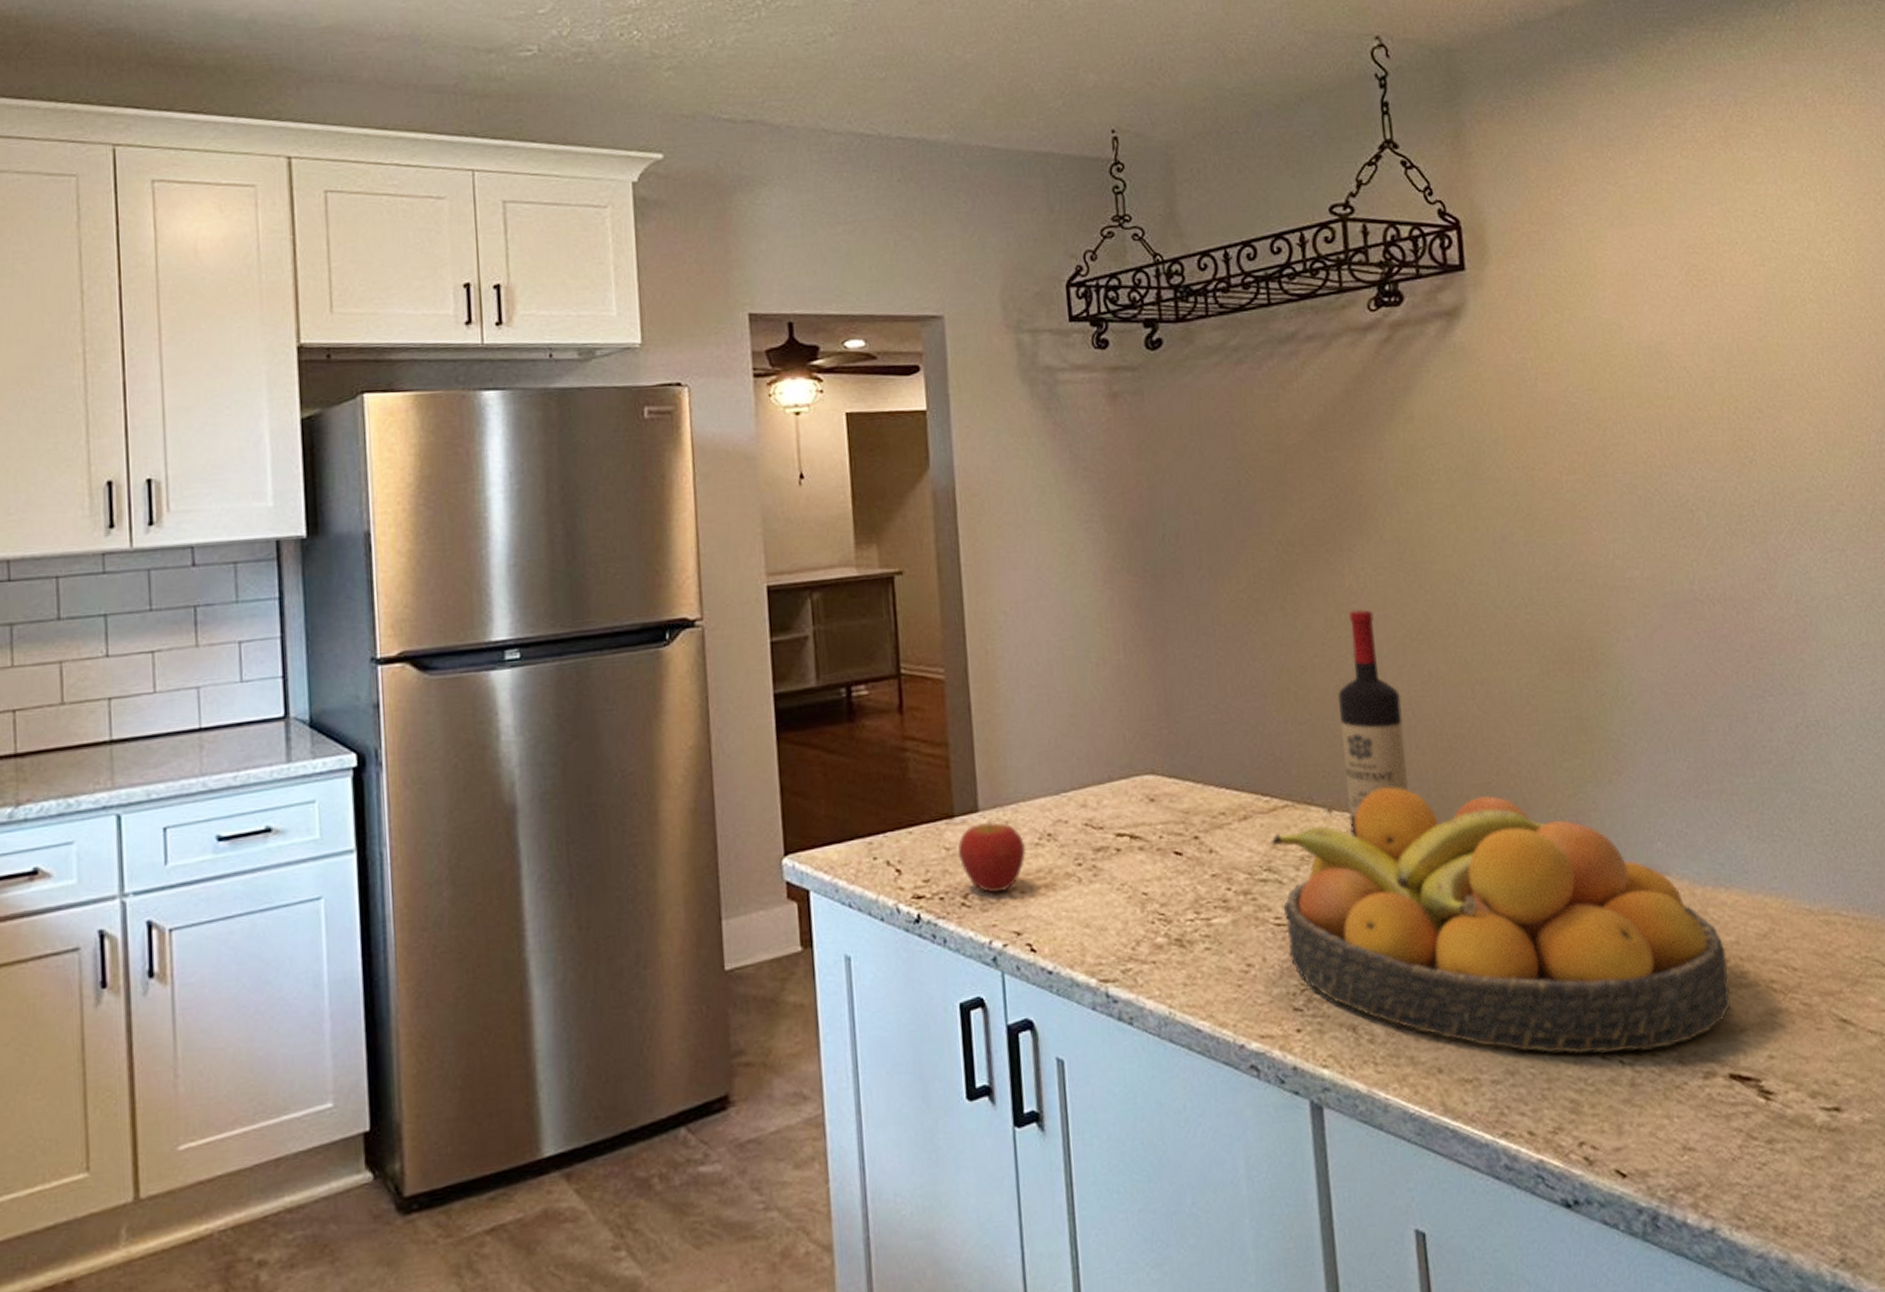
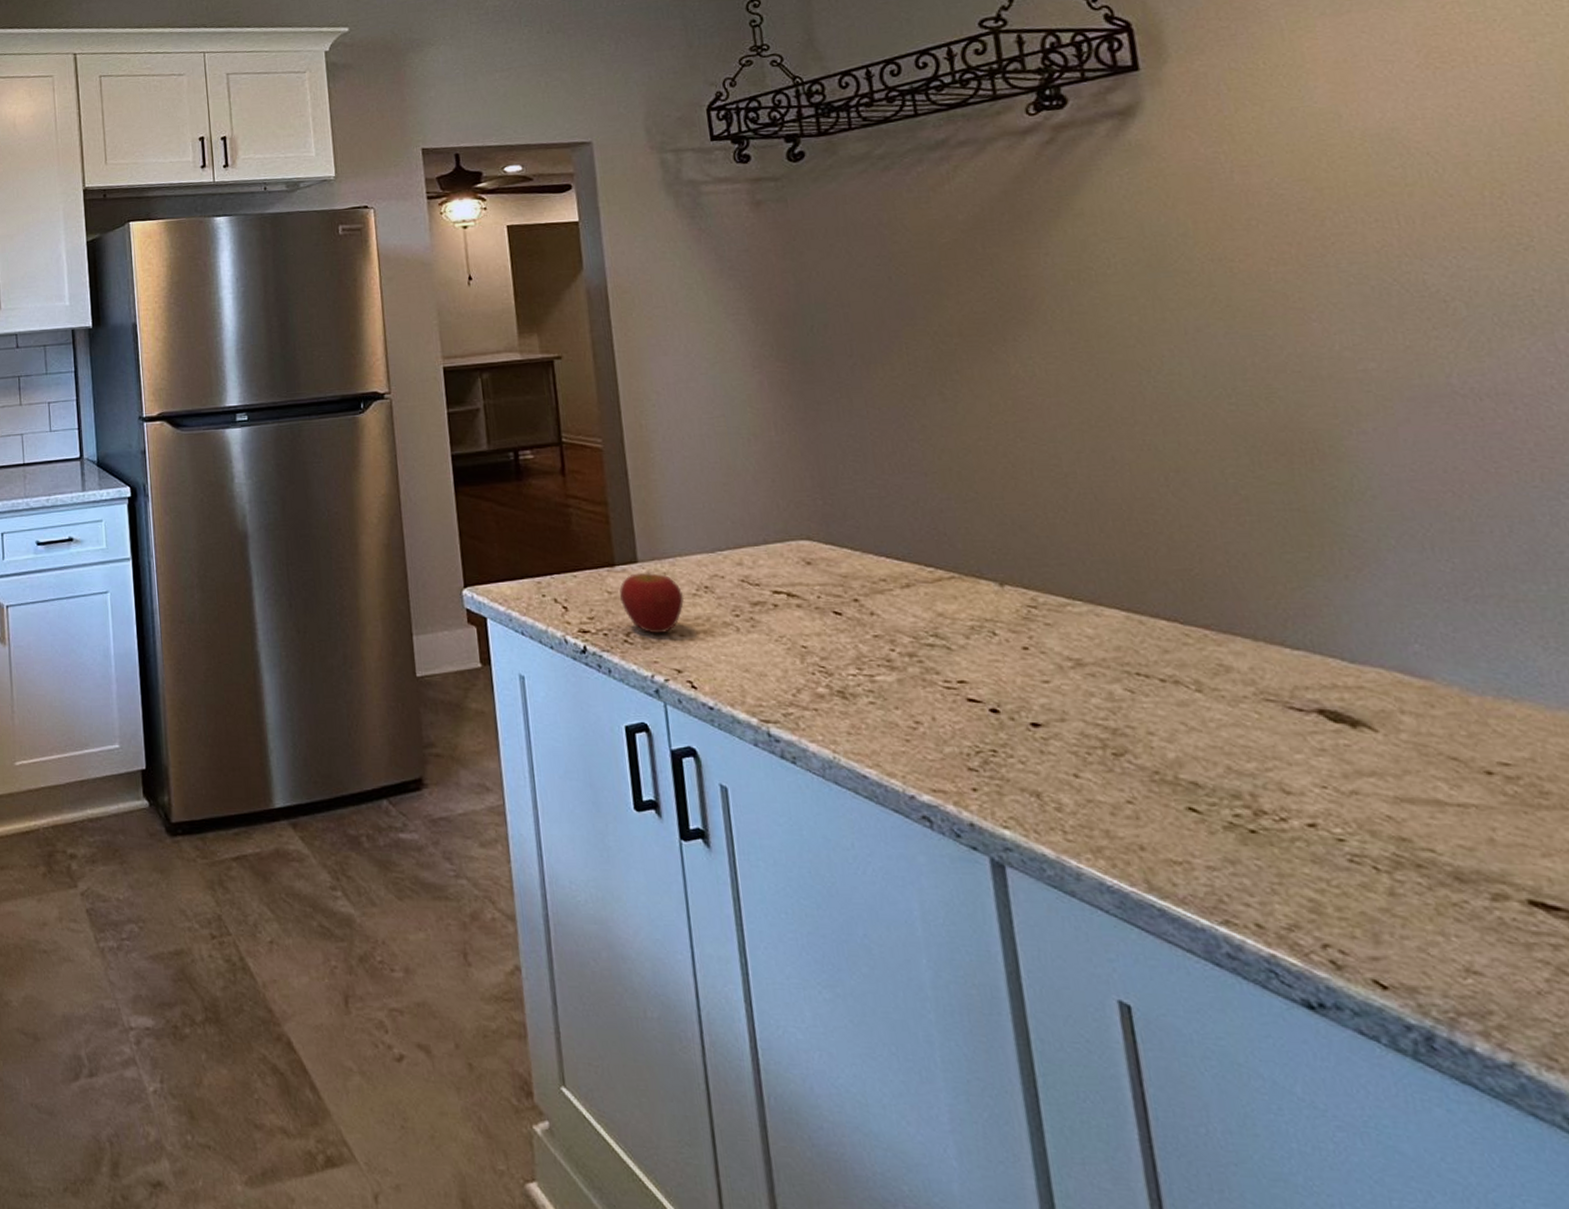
fruit bowl: present [1271,787,1731,1054] -> none [936,567,1526,862]
wine bottle: present [1337,609,1408,838] -> none [1005,396,1092,613]

